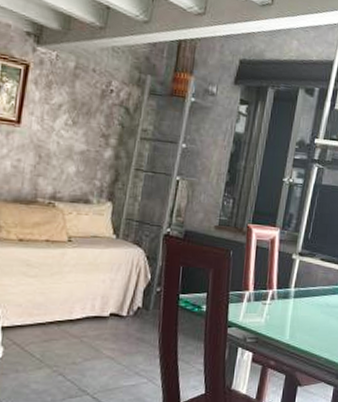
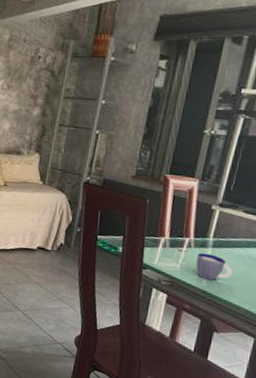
cup: none [279,304,313,332] -> present [196,252,233,281]

